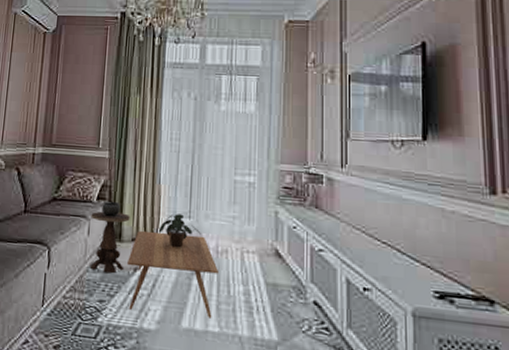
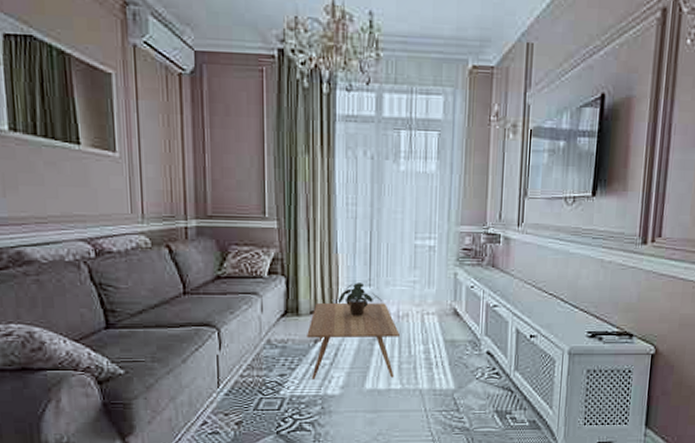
side table: present [91,201,130,274] -> none [263,276,307,348]

